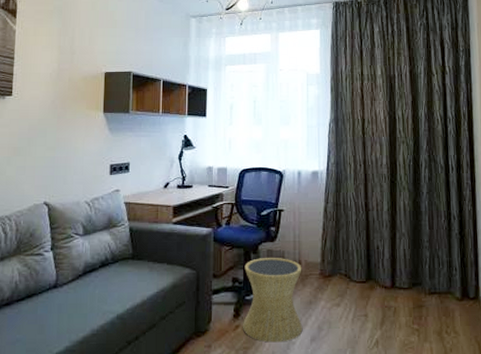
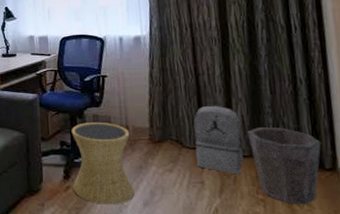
backpack: none [361,240,403,306] -> present [193,105,243,175]
waste bin: none [408,261,468,333] -> present [247,128,322,205]

